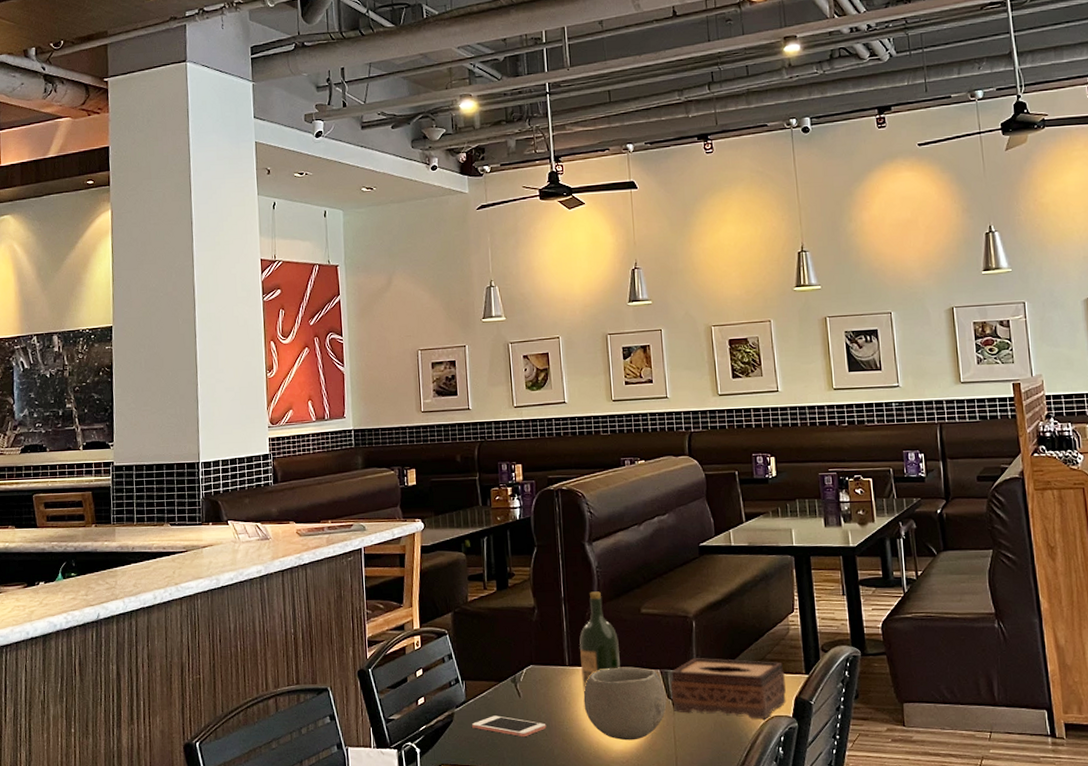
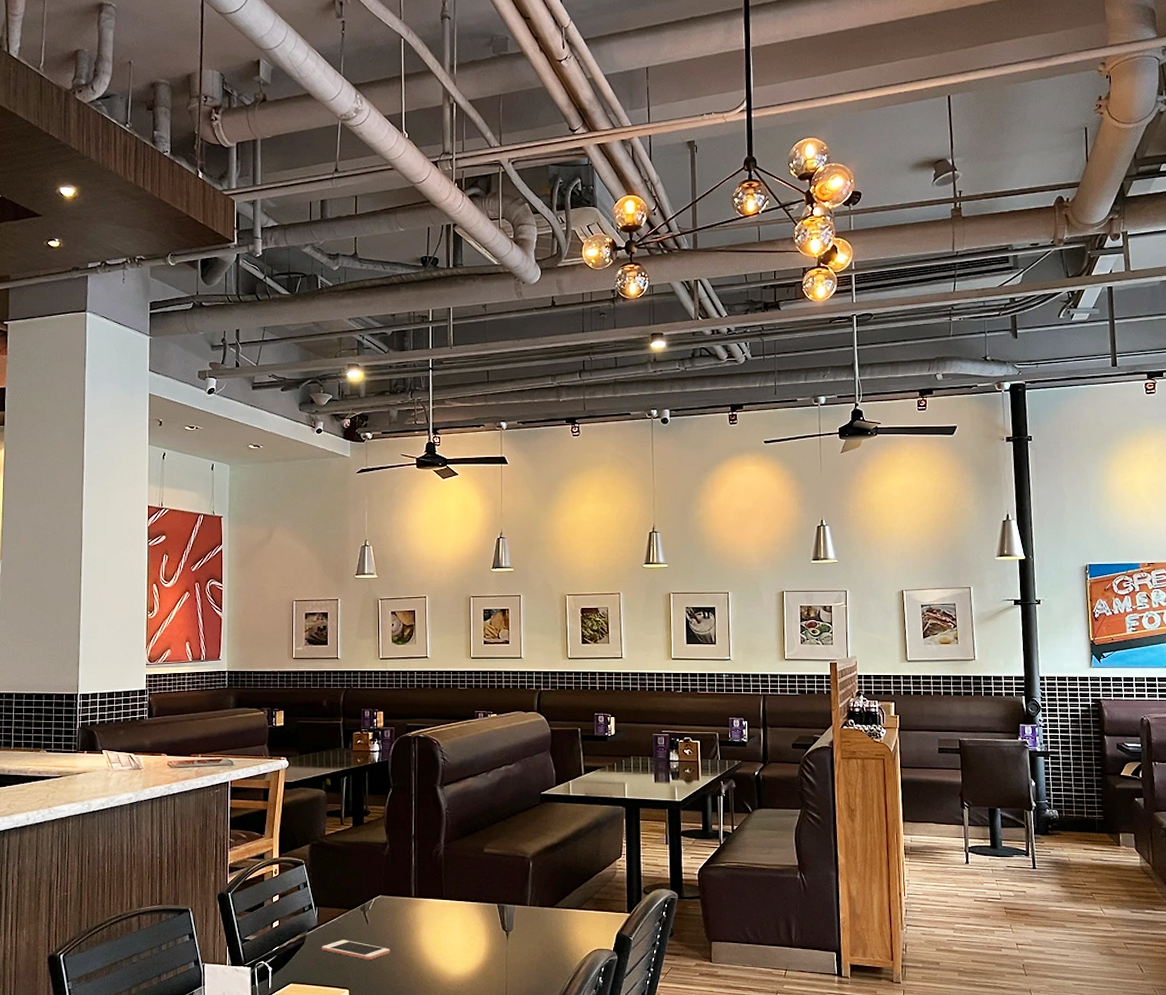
wine bottle: present [579,591,620,694] -> none [426,831,461,923]
bowl: present [583,666,667,741] -> none [426,900,501,967]
tissue box: present [670,658,787,719] -> none [506,895,610,951]

